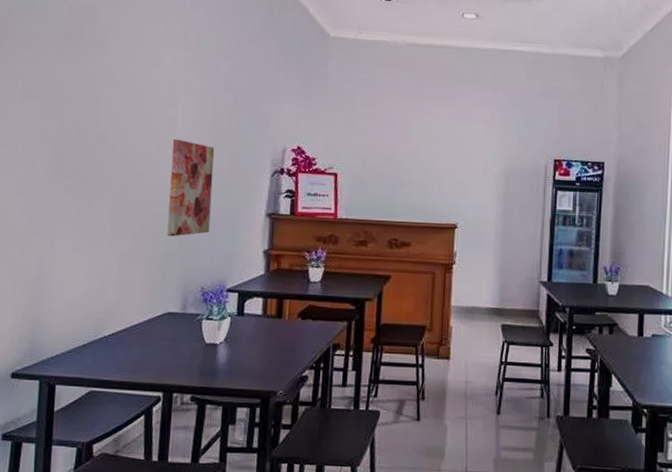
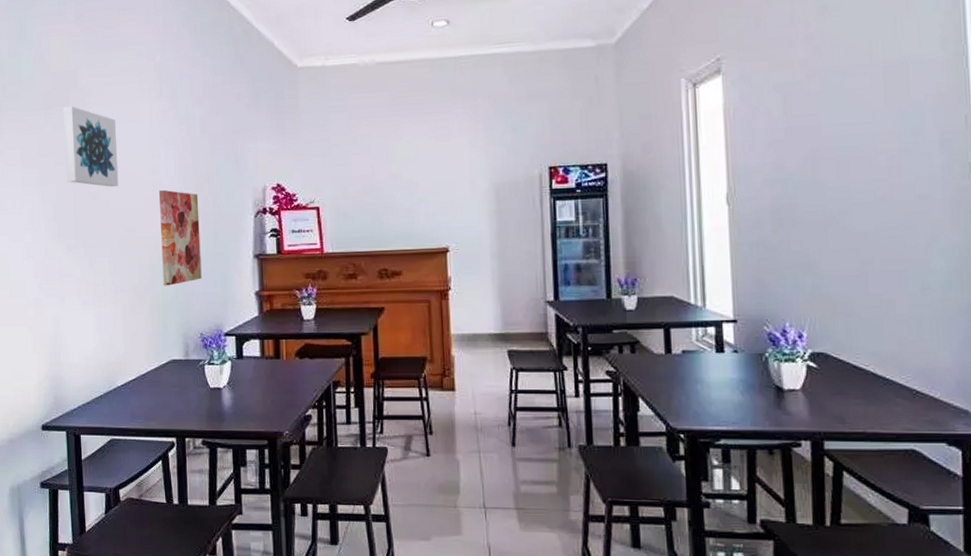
wall art: none [71,41,134,130] -> present [63,105,119,187]

